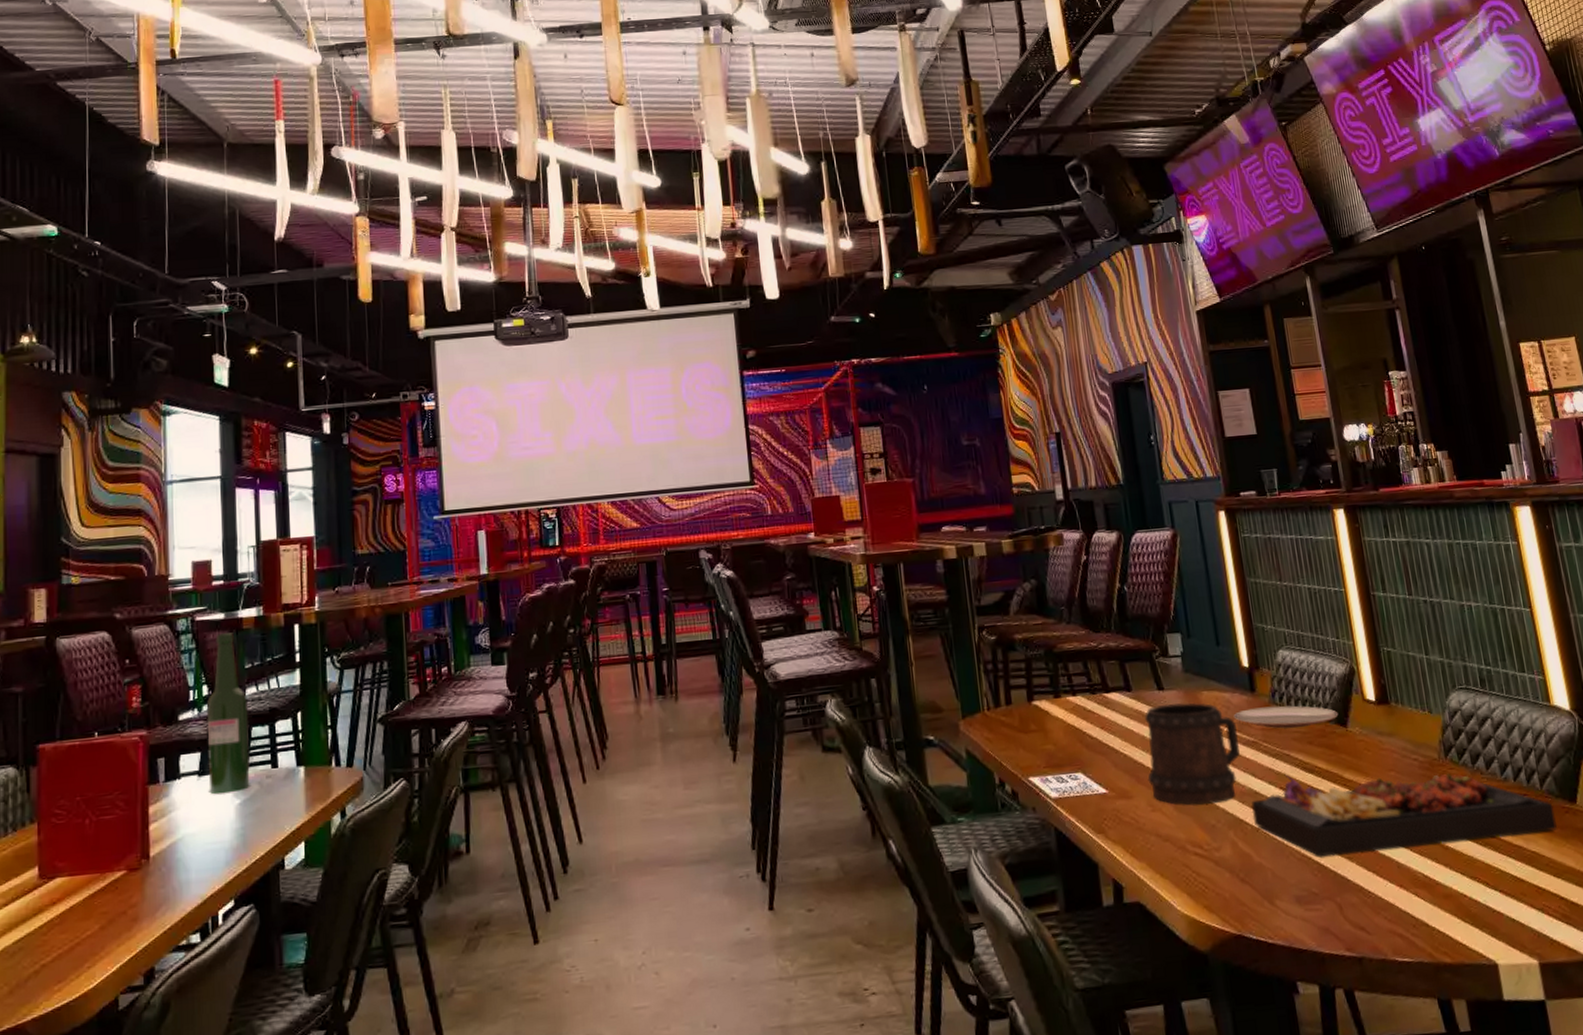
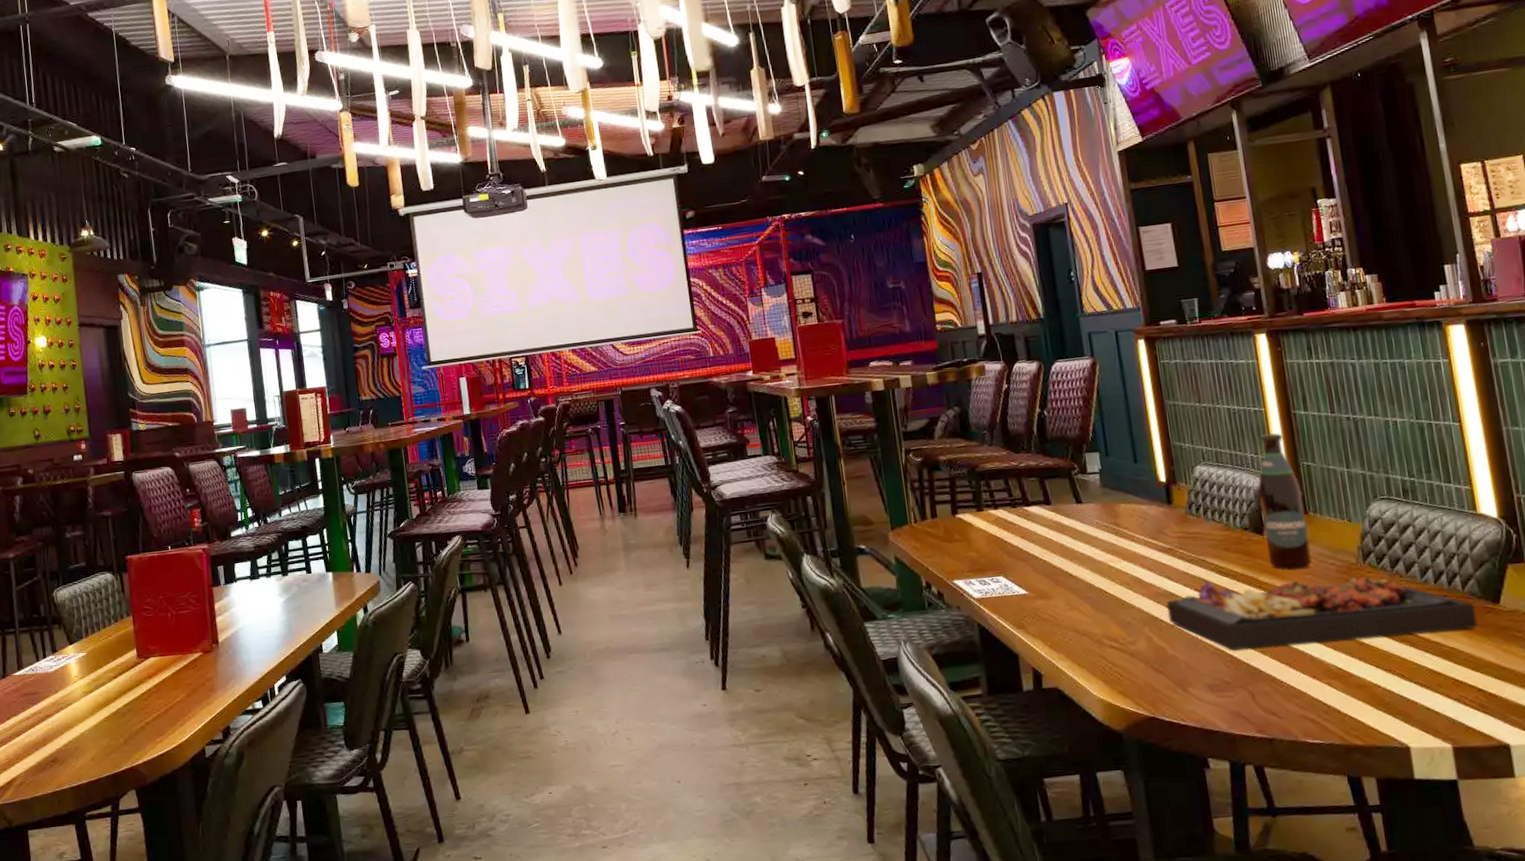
beer bottle: present [206,632,250,795] -> none [251,466,291,595]
beer mug: present [1144,702,1240,804] -> none [1063,514,1156,604]
plate: present [1233,705,1339,729] -> none [1150,516,1255,537]
bottle: none [1340,615,1395,765] -> present [1258,433,1312,569]

